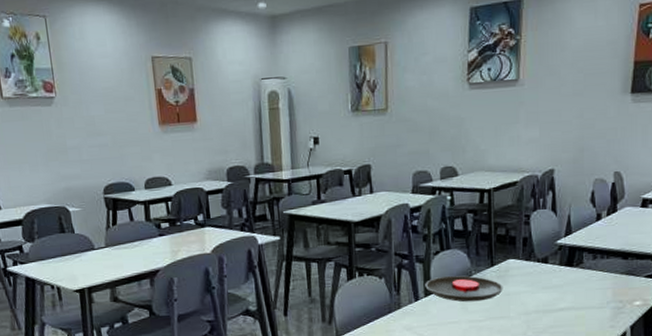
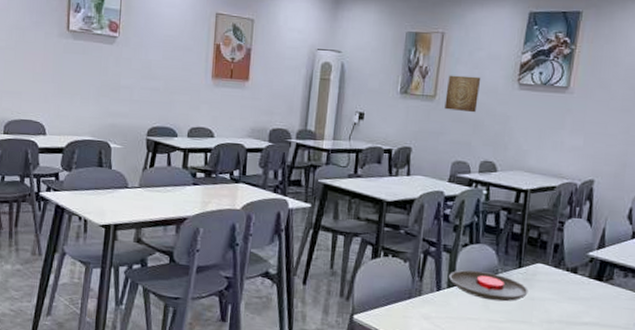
wall art: none [397,82,431,121] -> present [444,75,481,113]

